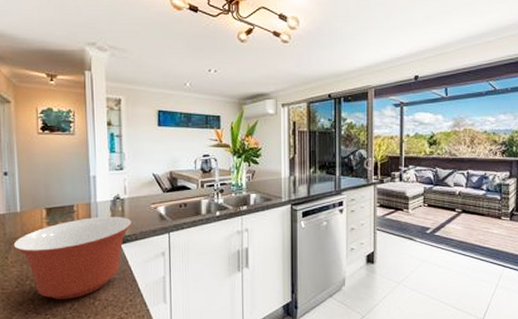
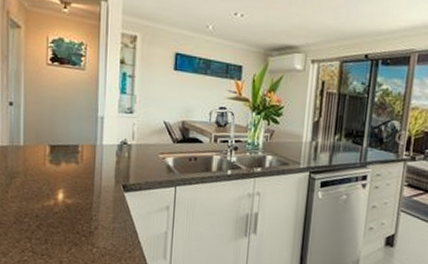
mixing bowl: present [12,216,132,299] -> none [13,160,138,243]

